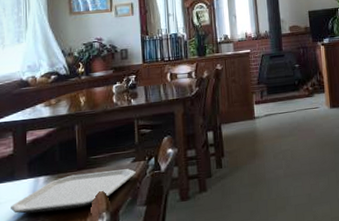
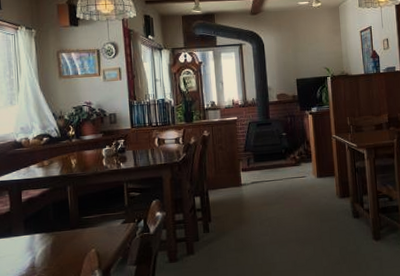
plate: present [11,169,136,214] -> none [9,230,126,268]

